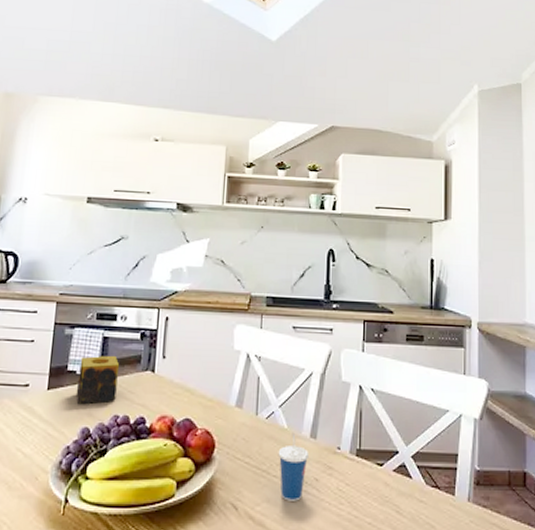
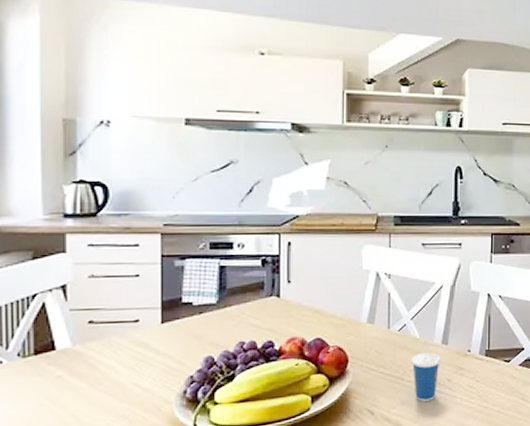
candle: present [75,355,120,405] -> none [194,283,241,335]

